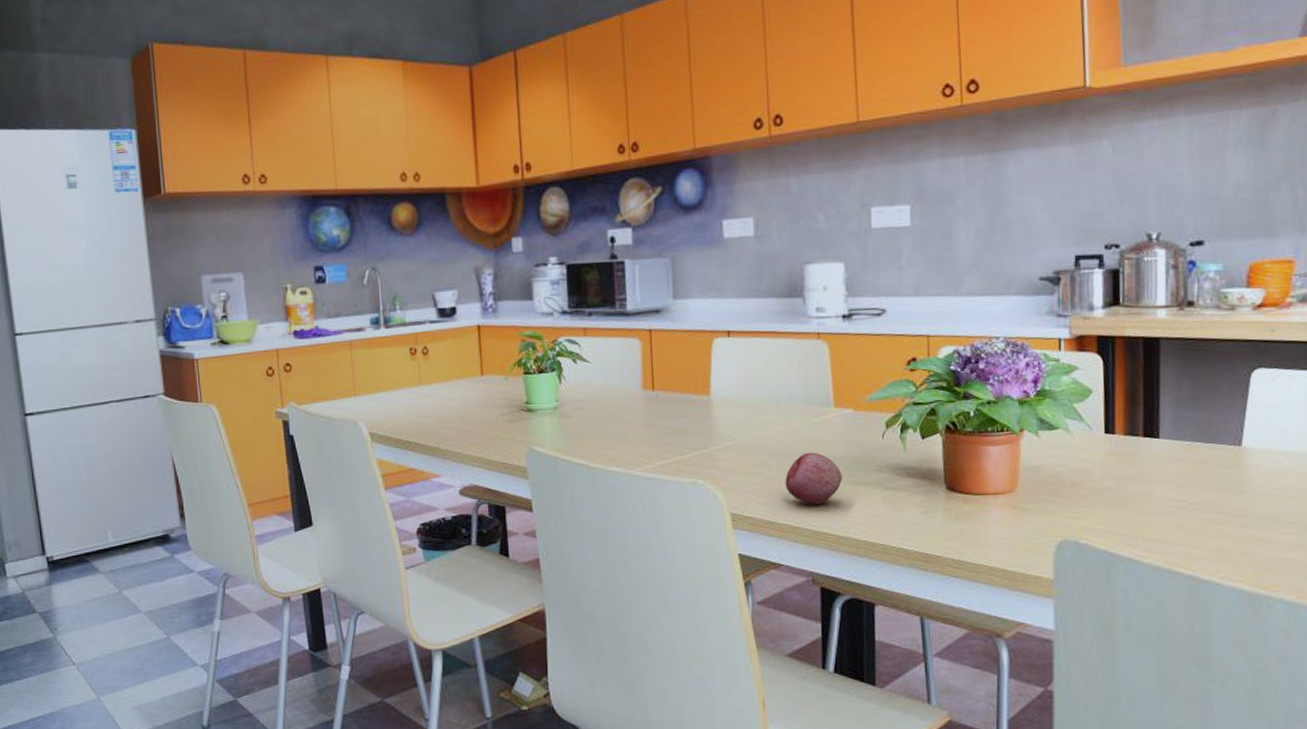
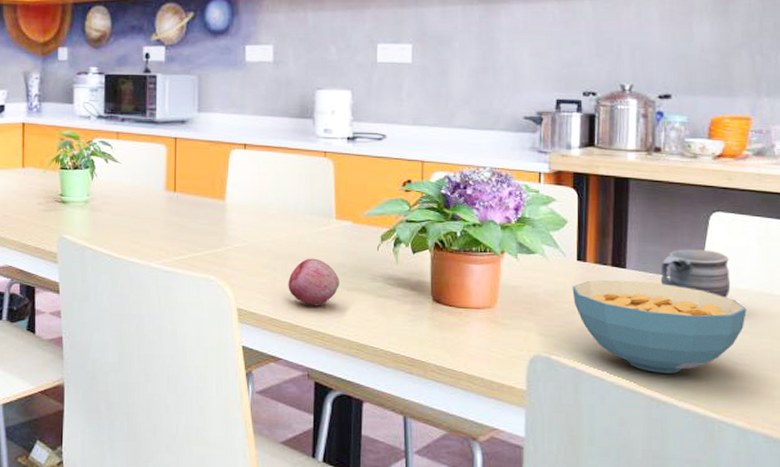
cereal bowl: none [1100,451,1294,550] -> present [572,280,747,374]
mug: none [1198,411,1276,463] -> present [660,249,731,298]

